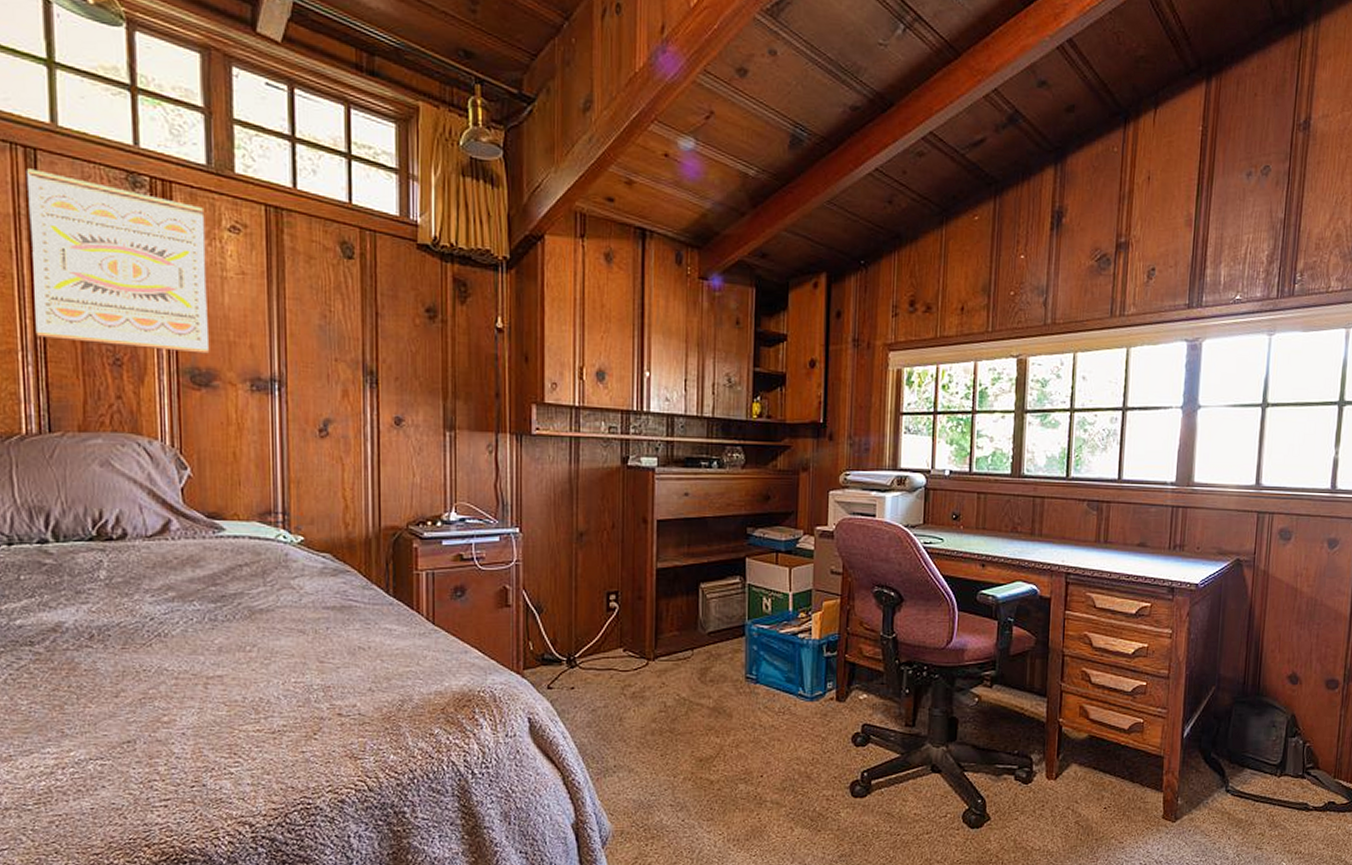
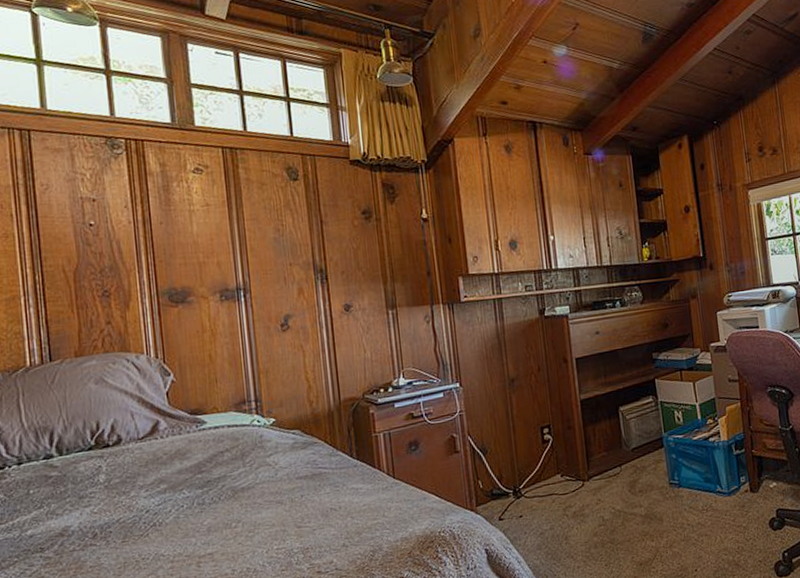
wall art: present [27,168,210,354] -> none [23,146,184,283]

